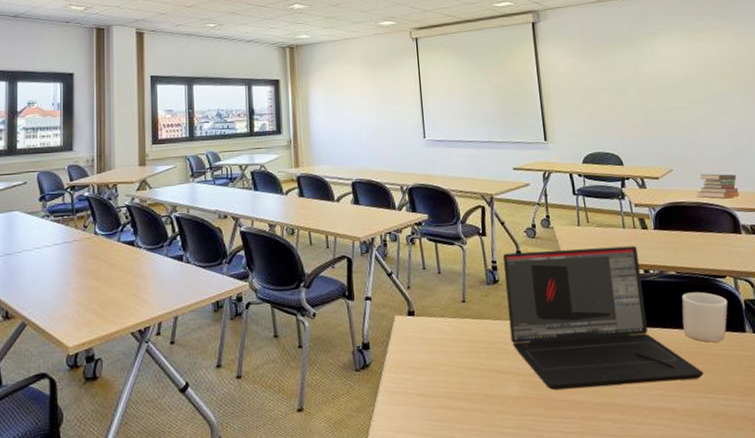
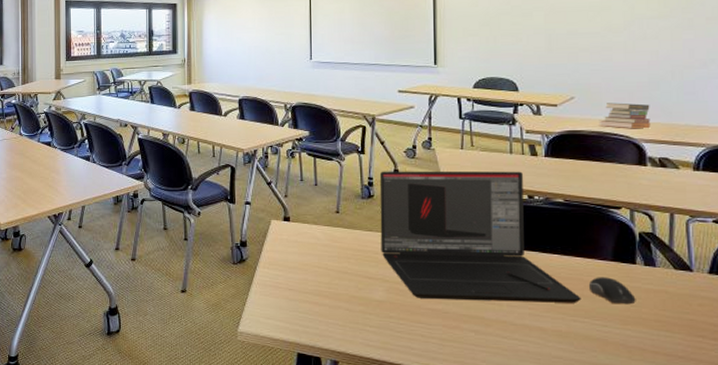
mug: present [681,292,728,343] -> none [564,220,620,271]
computer mouse: none [708,348,751,376] -> present [588,277,636,305]

